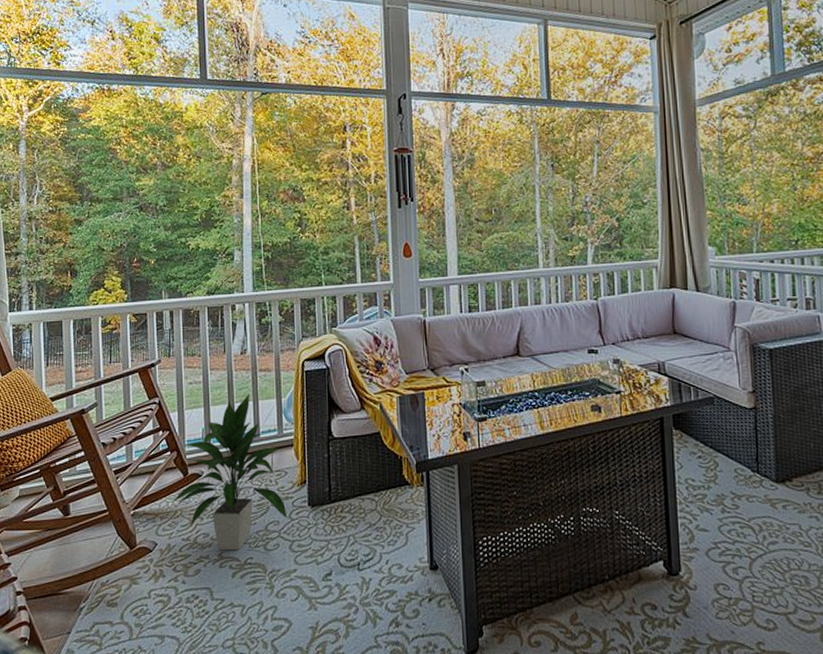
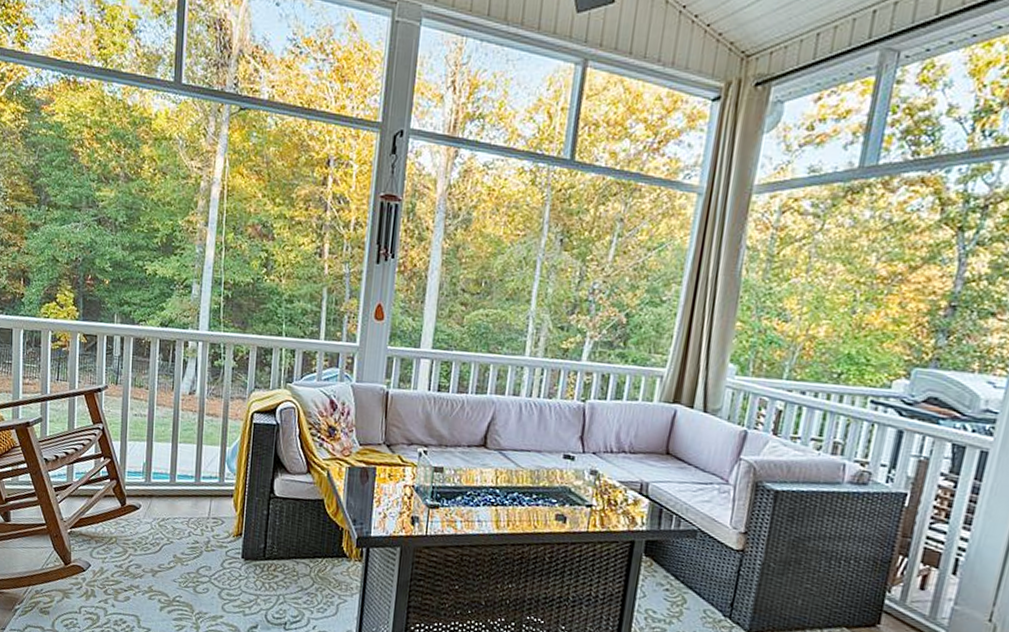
indoor plant: present [172,394,288,551] -> none [108,436,220,587]

